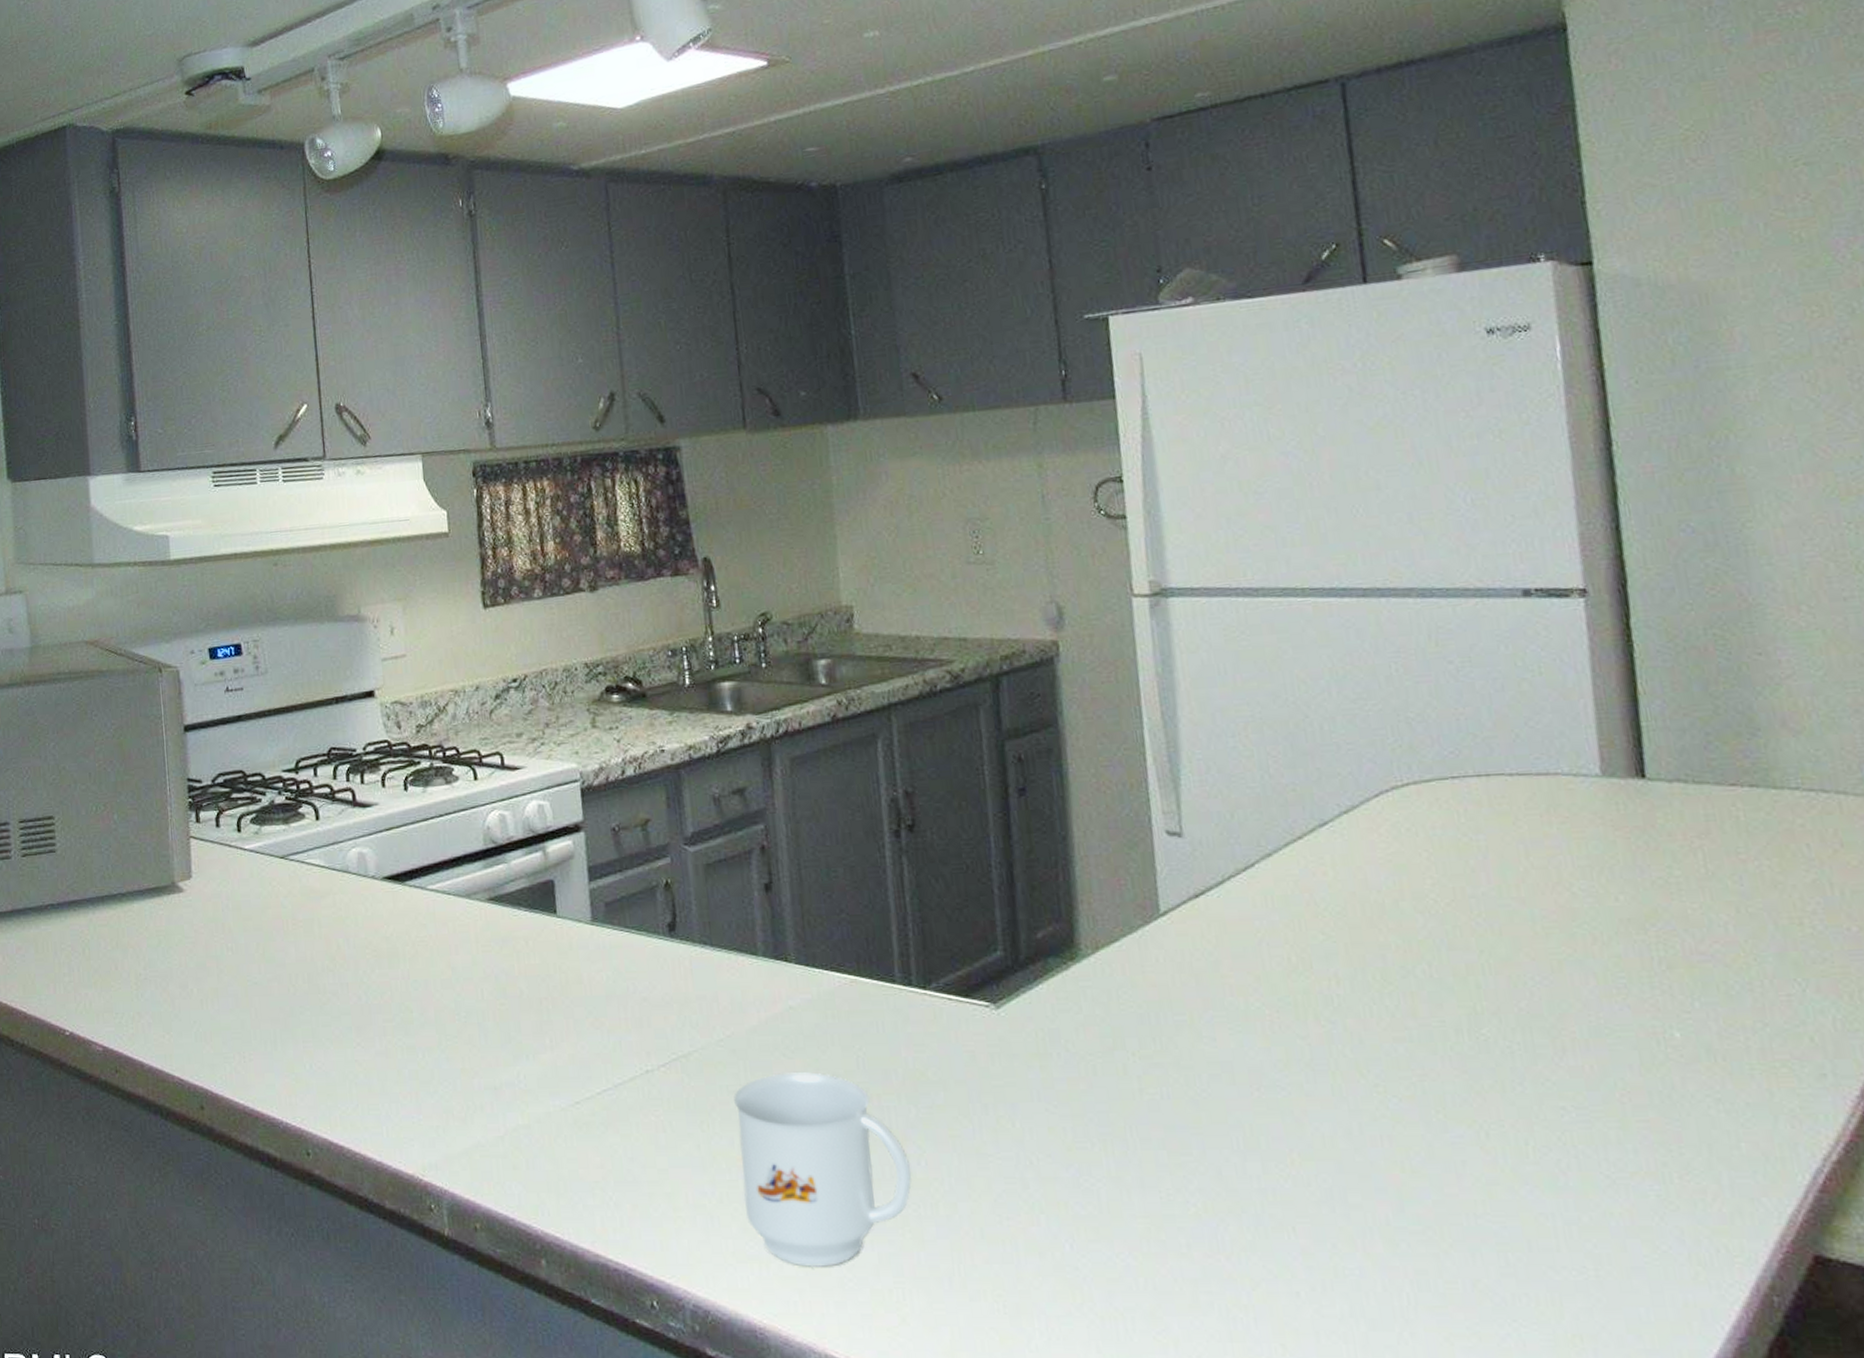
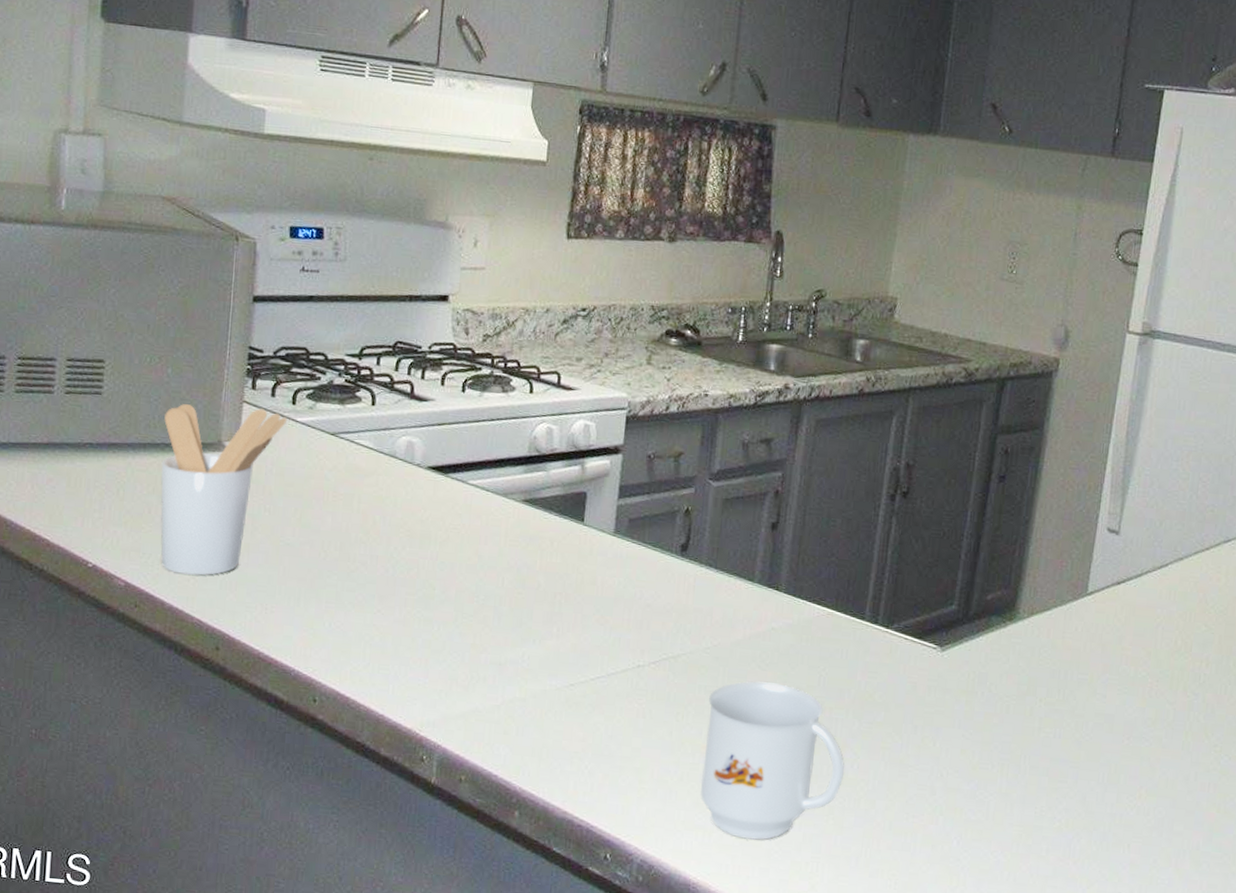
utensil holder: none [117,842,236,1030] -> present [160,404,288,575]

